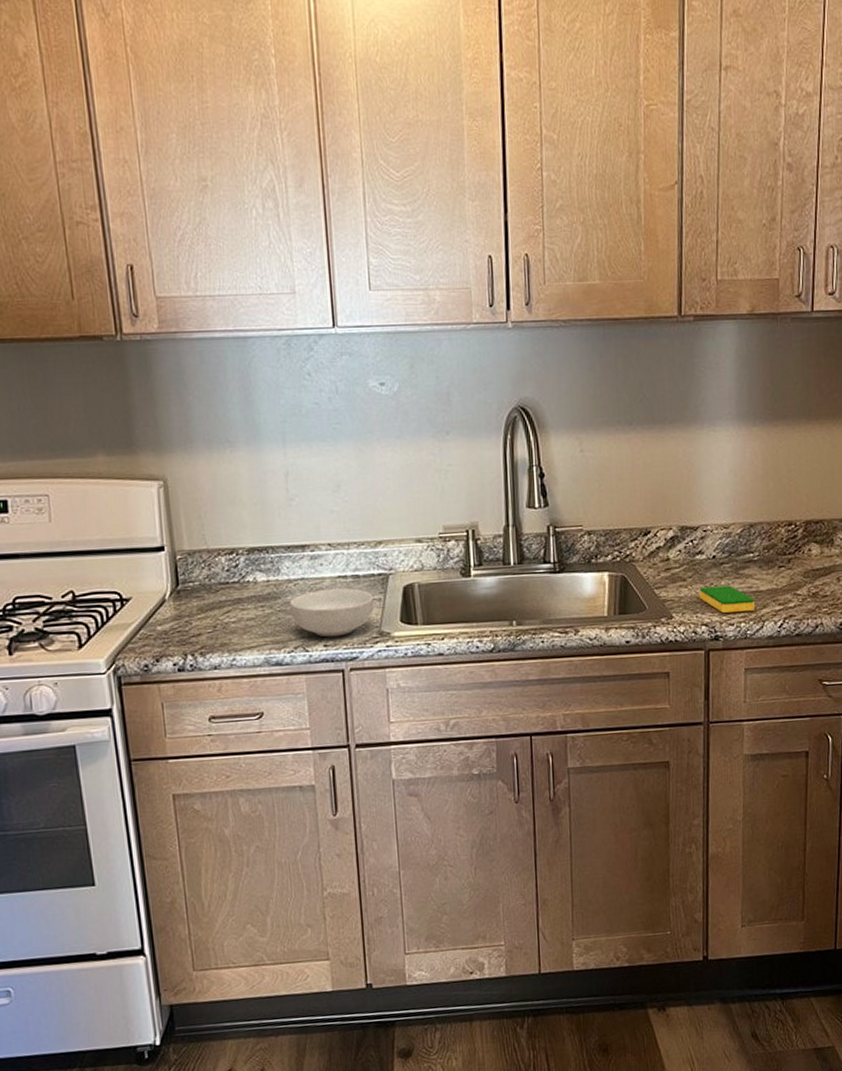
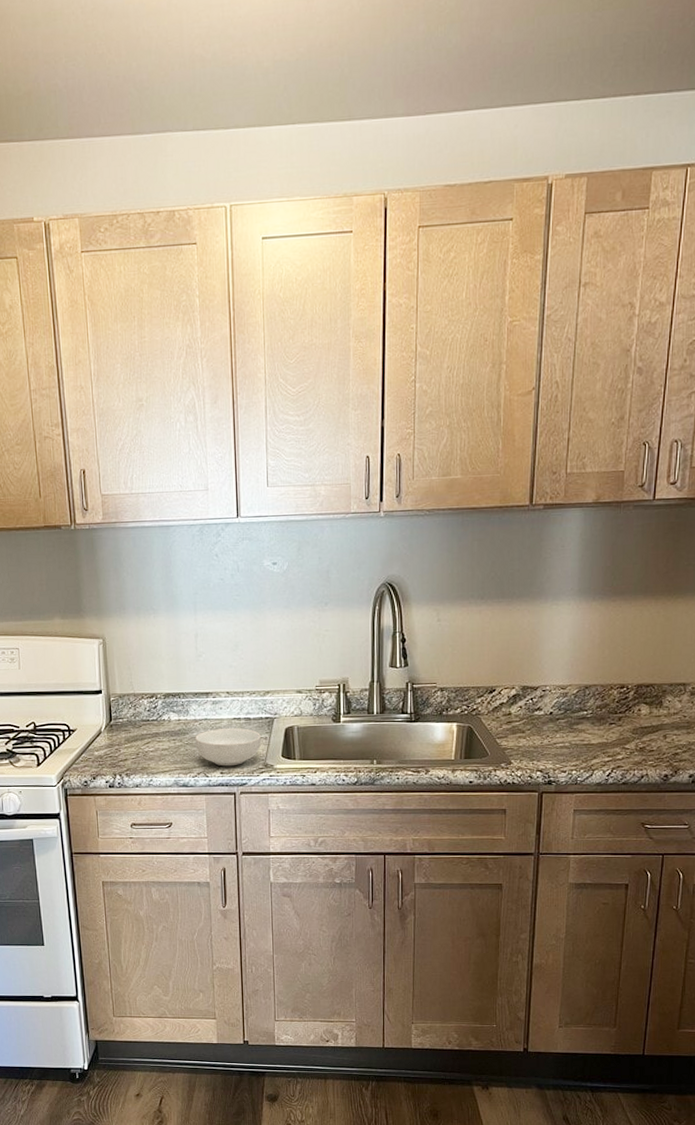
dish sponge: present [699,585,755,614] -> none [536,738,586,762]

